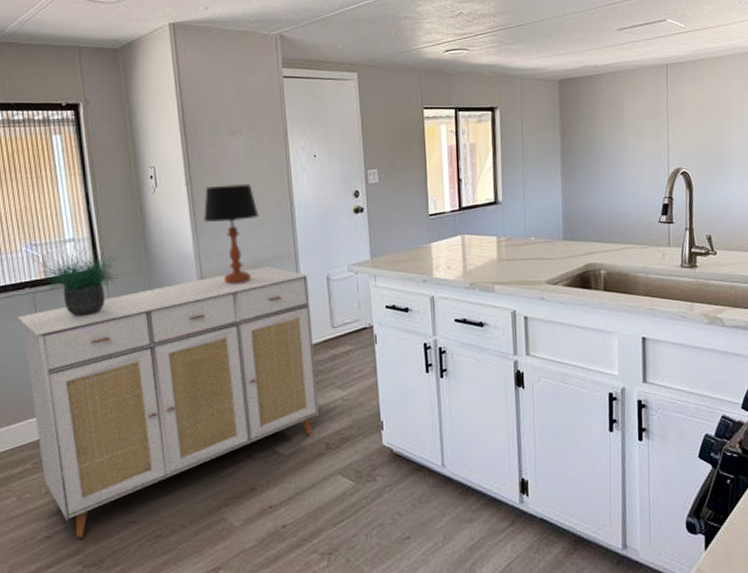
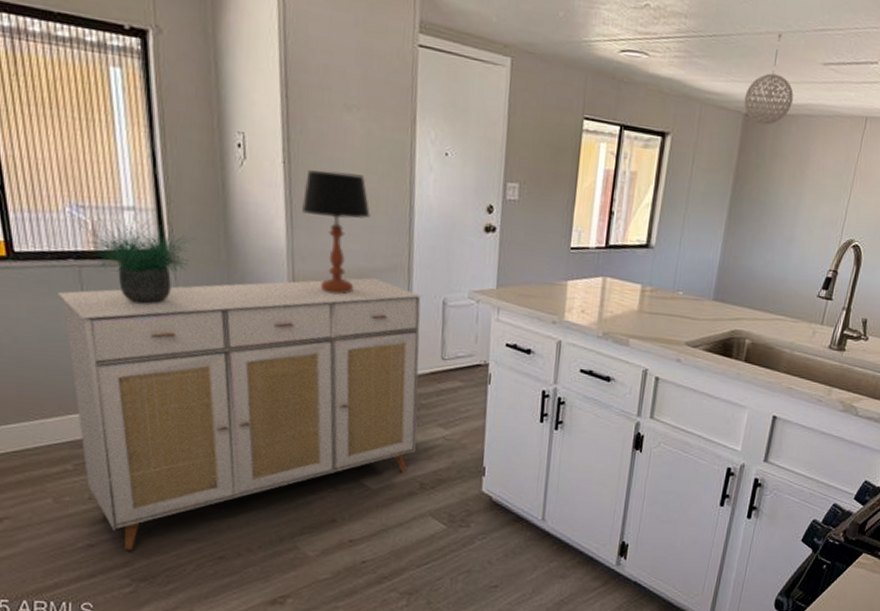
pendant light: none [556,14,599,87] -> present [744,34,794,126]

